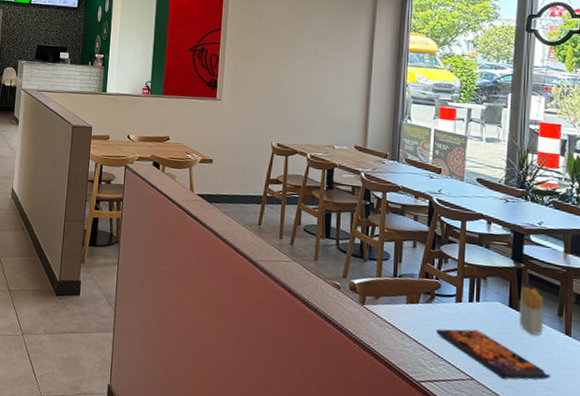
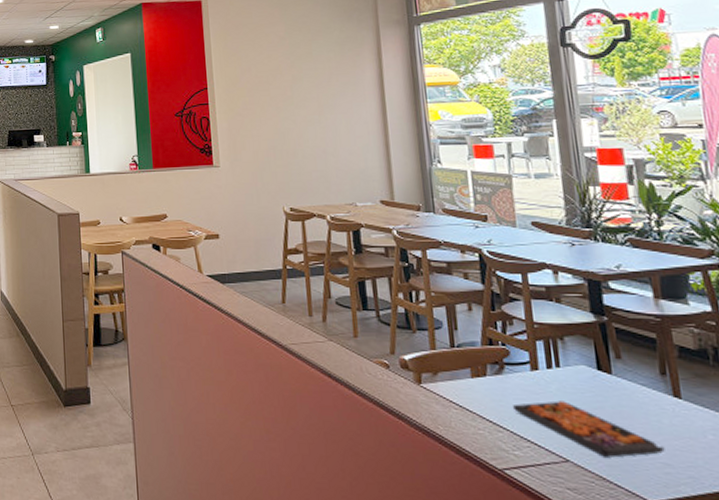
french fries: present [518,286,545,336] -> none [608,343,645,401]

